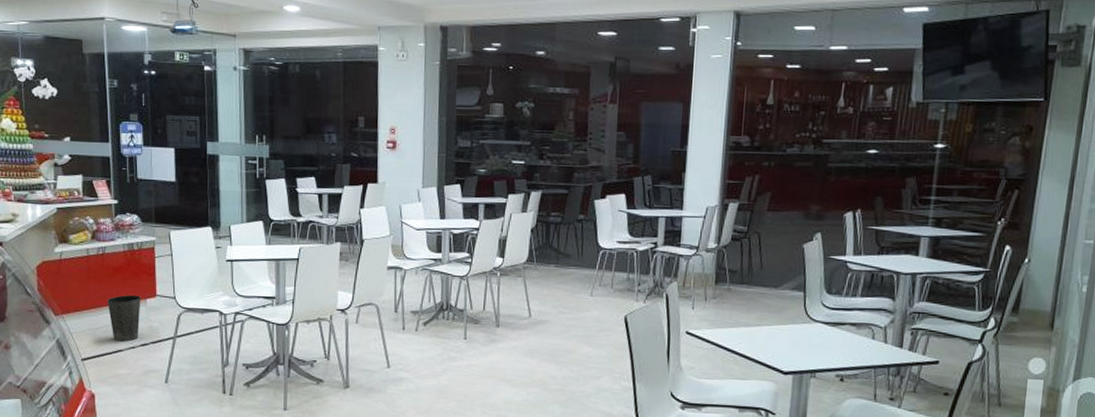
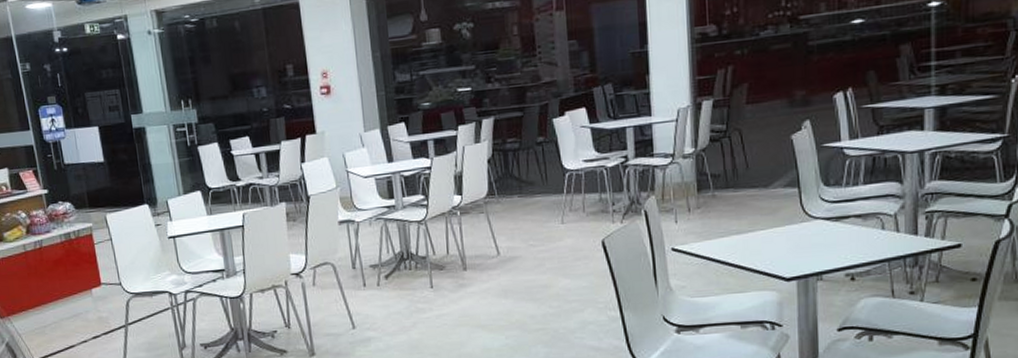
waste basket: present [107,294,141,342] -> none [51,286,89,337]

